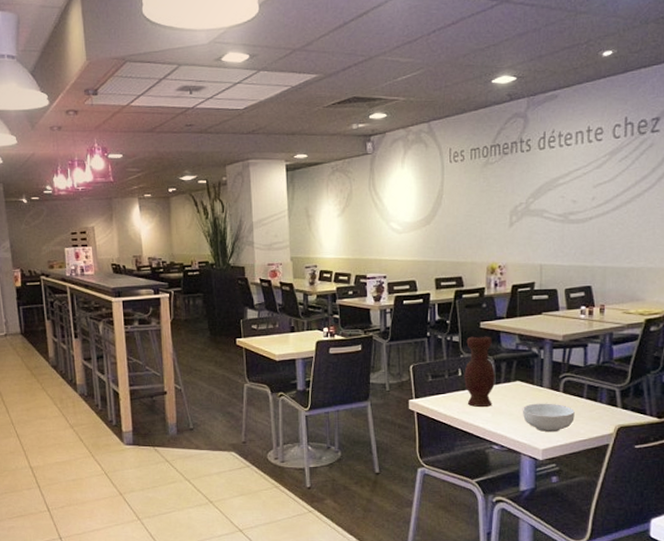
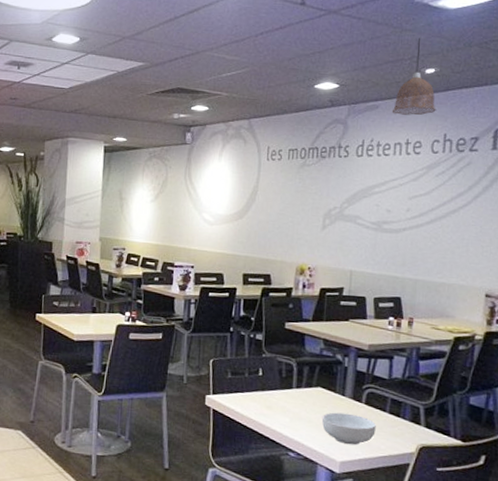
vase: present [464,336,496,407] -> none [264,336,297,411]
pendant lamp: none [571,19,616,102] -> present [392,37,436,115]

